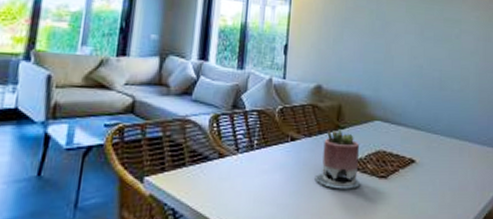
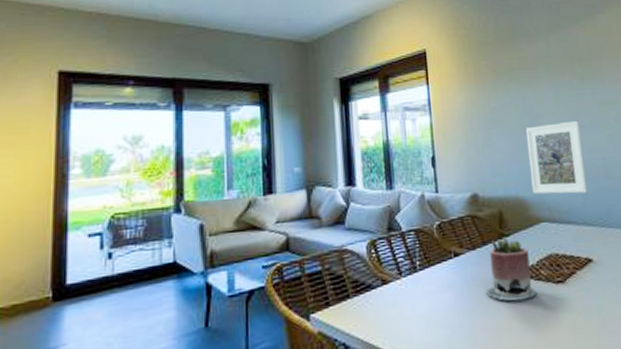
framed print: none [372,31,424,99] -> present [526,120,587,194]

